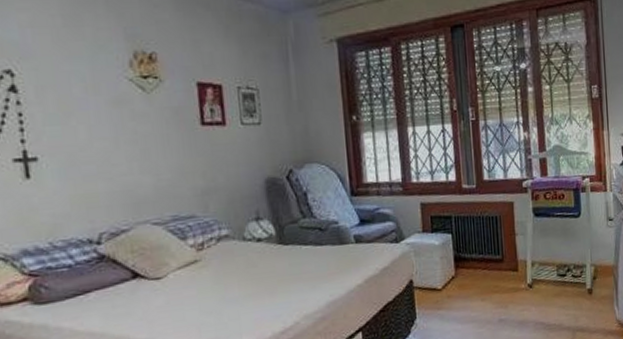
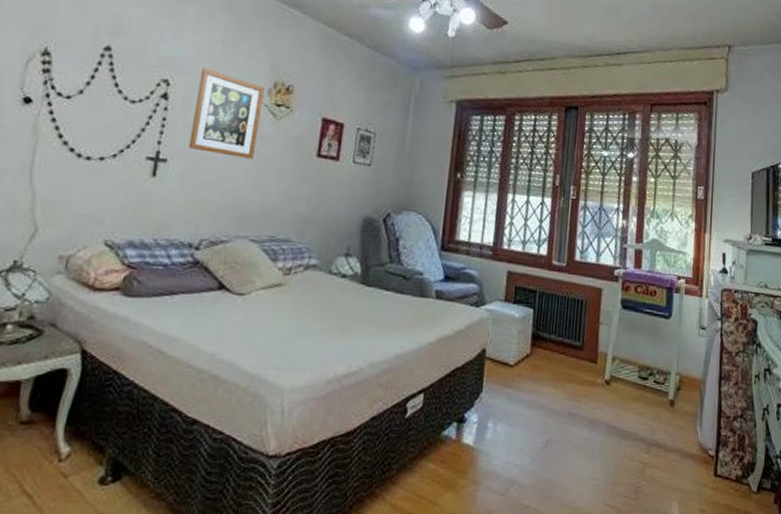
wall art: none [46,49,133,142] -> present [188,68,265,159]

